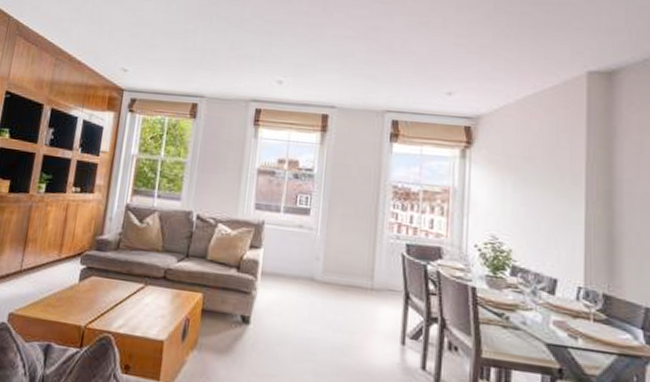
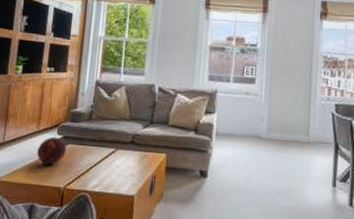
decorative orb: none [56,266,90,300] -> present [37,136,67,166]

